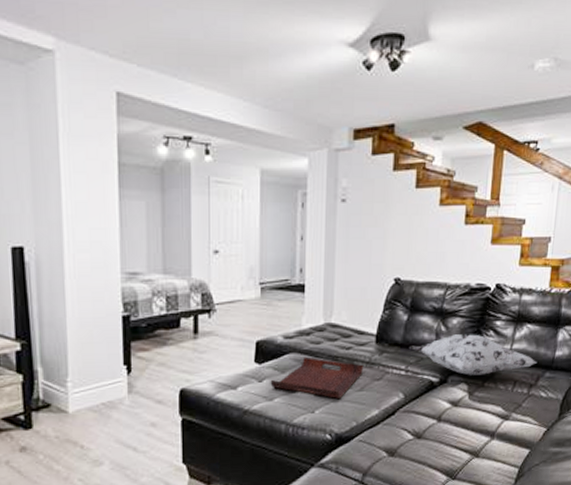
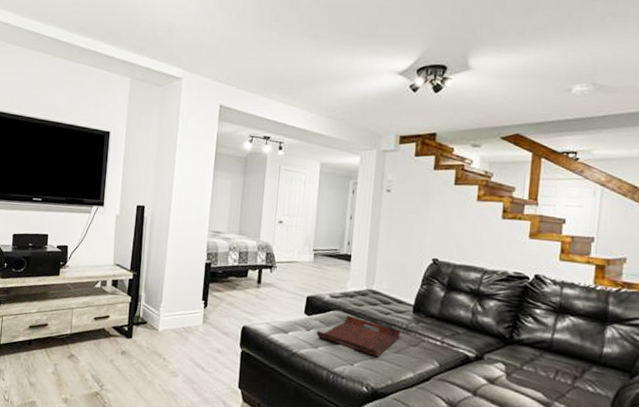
decorative pillow: present [410,334,537,376] -> none [446,315,582,359]

